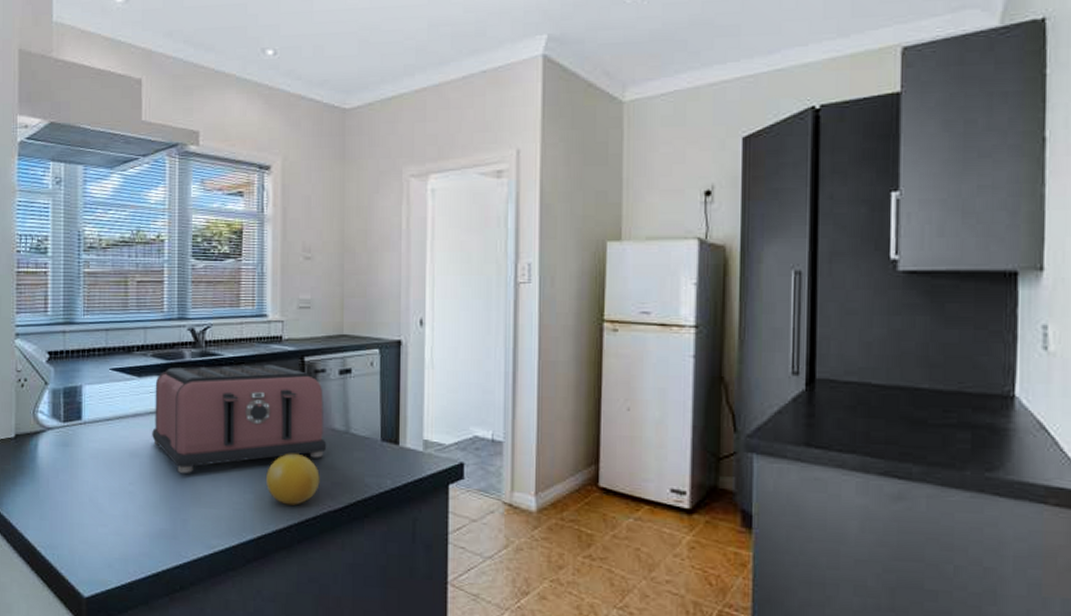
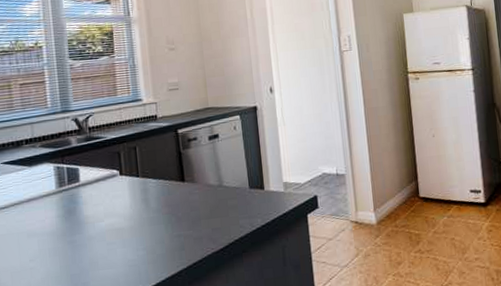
toaster: present [152,364,327,473] -> none [46,139,205,244]
fruit: present [266,454,320,505] -> none [155,210,202,254]

